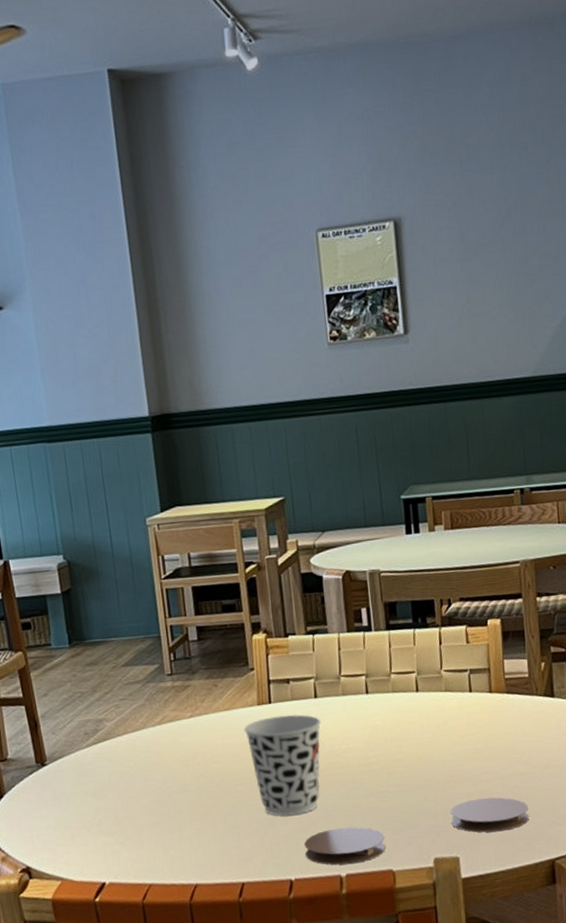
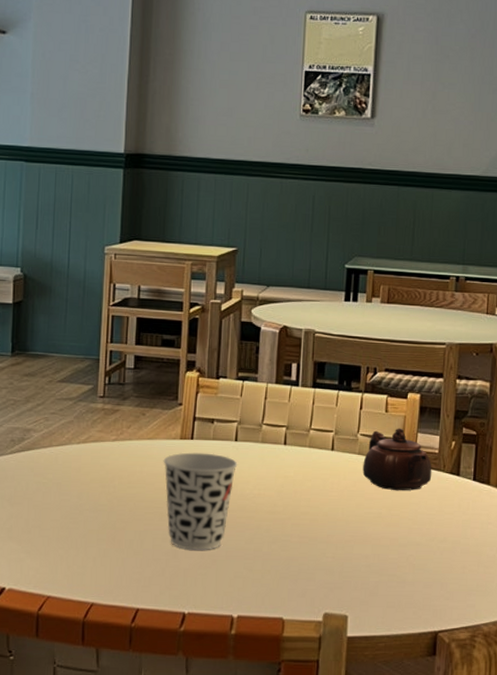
coaster: present [304,827,386,865] -> none [202,569,280,607]
coaster: present [450,797,529,833] -> none [345,561,420,597]
teapot: none [451,657,525,723] -> present [362,428,432,491]

